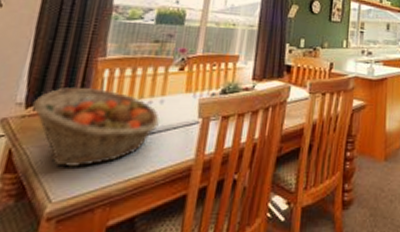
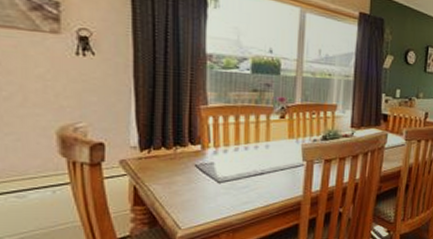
fruit basket: present [32,87,159,168] -> none [146,133,267,202]

